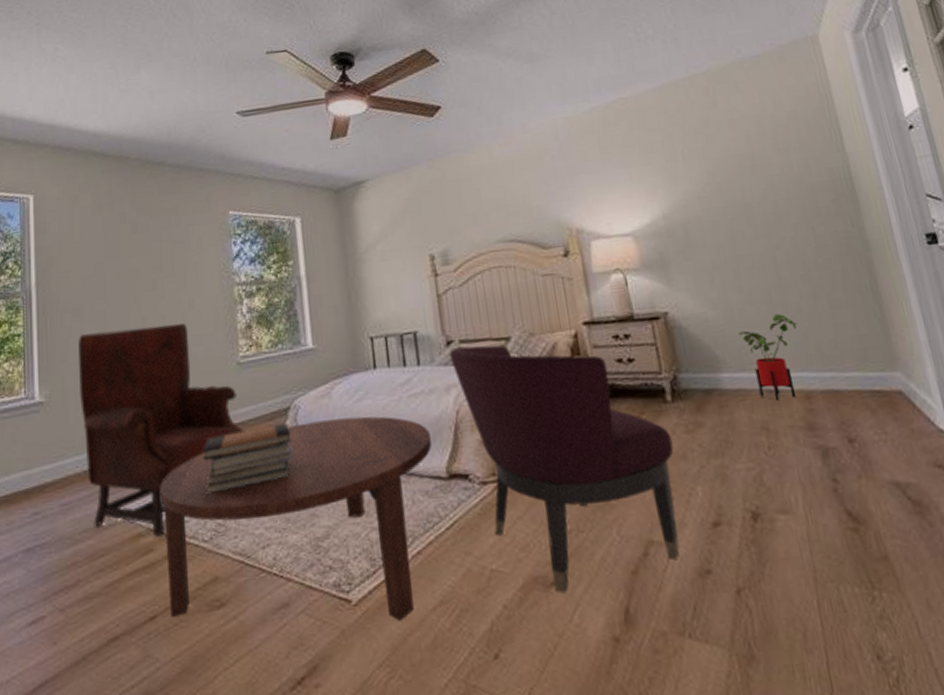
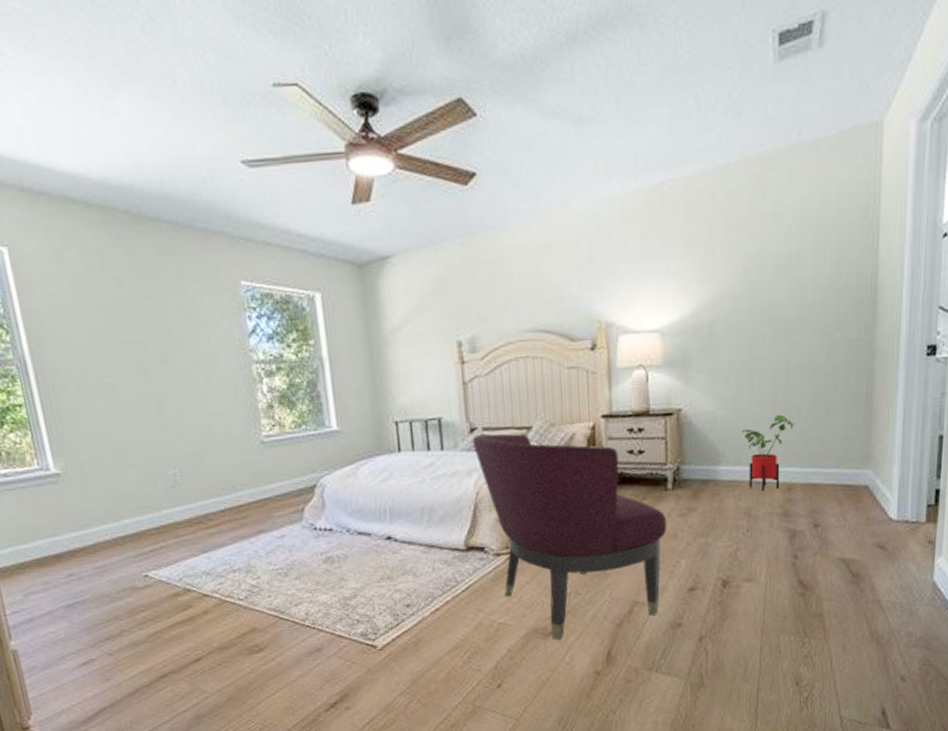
armchair: present [78,322,244,537] -> none [87,399,272,596]
coffee table: present [161,416,432,621] -> none [193,495,452,661]
book stack: present [203,423,295,494] -> none [232,500,322,560]

